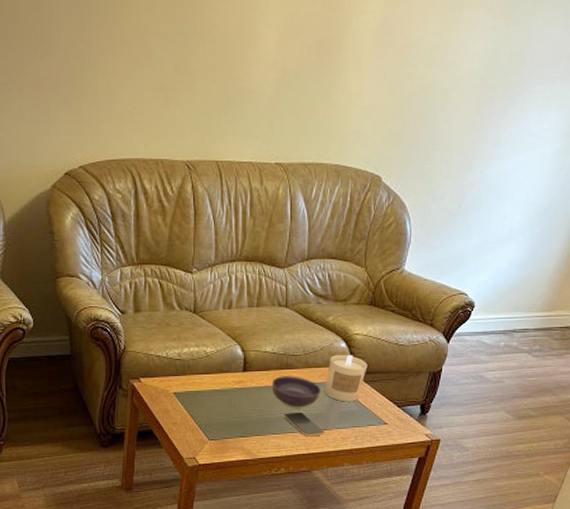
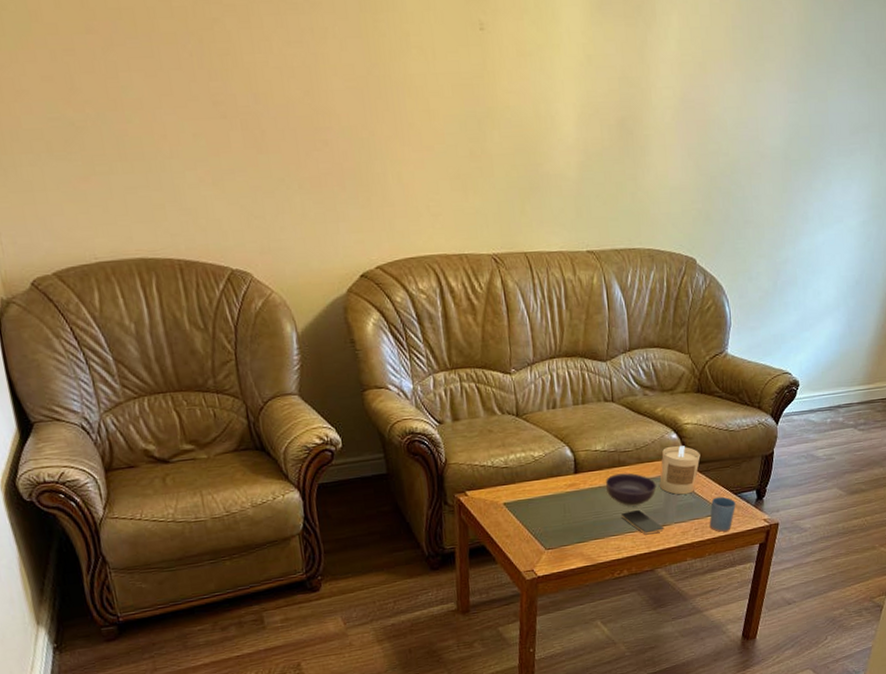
mug: none [370,408,399,442] -> present [709,496,736,532]

